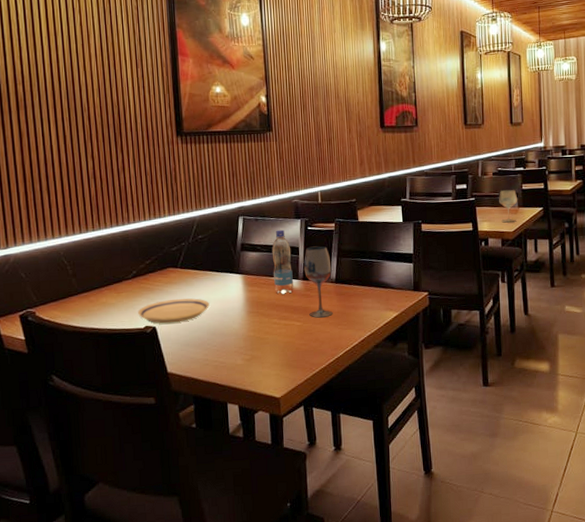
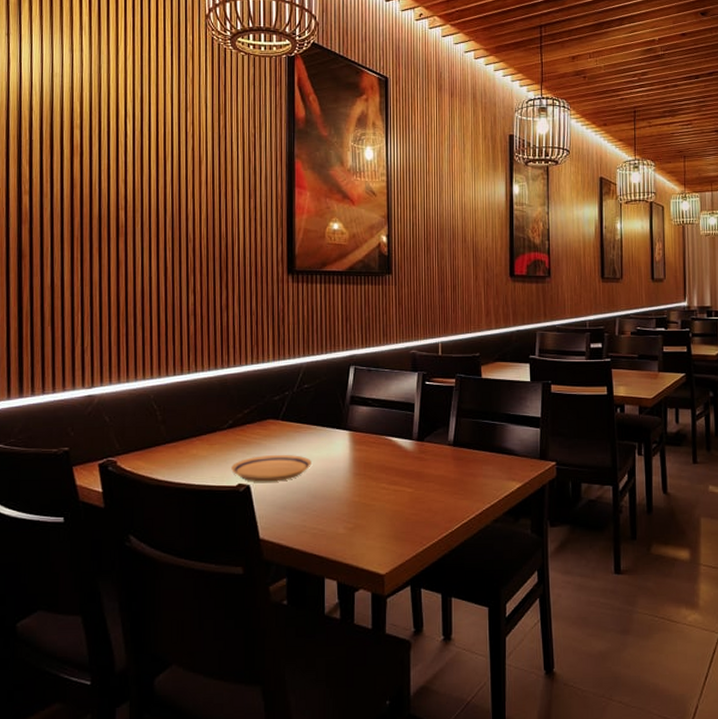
bottle: present [271,229,293,295] -> none [384,383,406,457]
wineglass: present [304,246,333,318] -> none [419,403,450,485]
wine glass: present [498,189,518,223] -> none [636,351,658,388]

